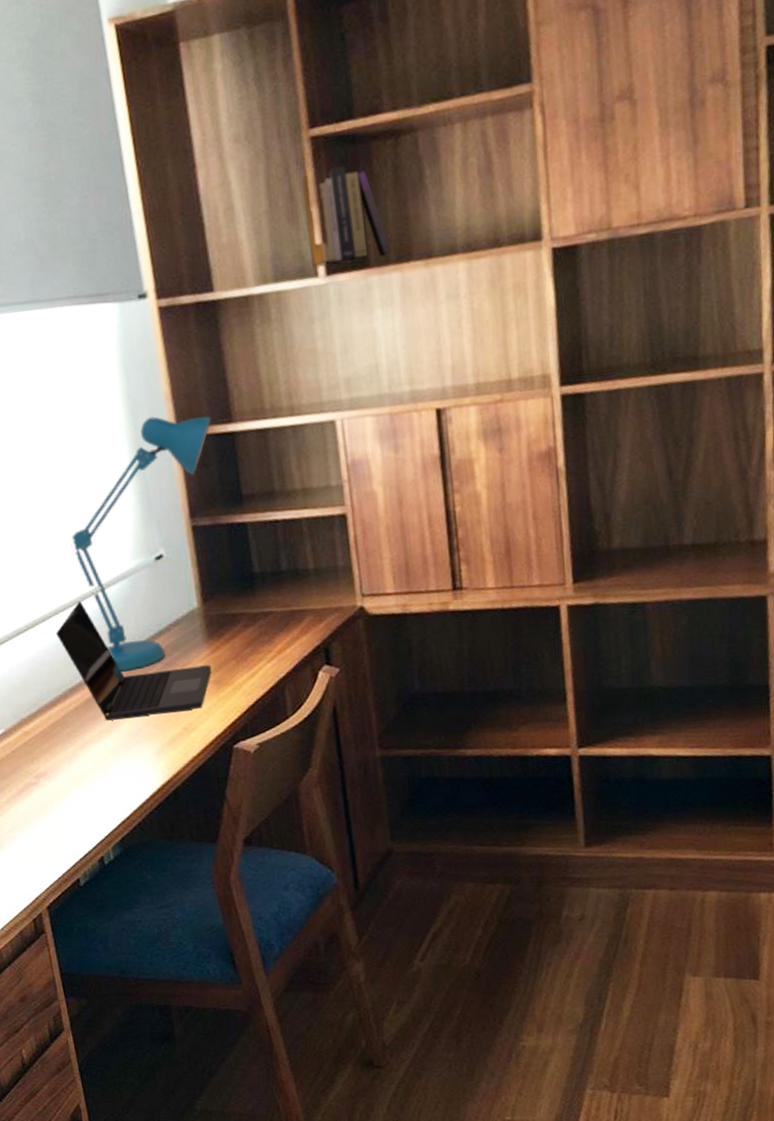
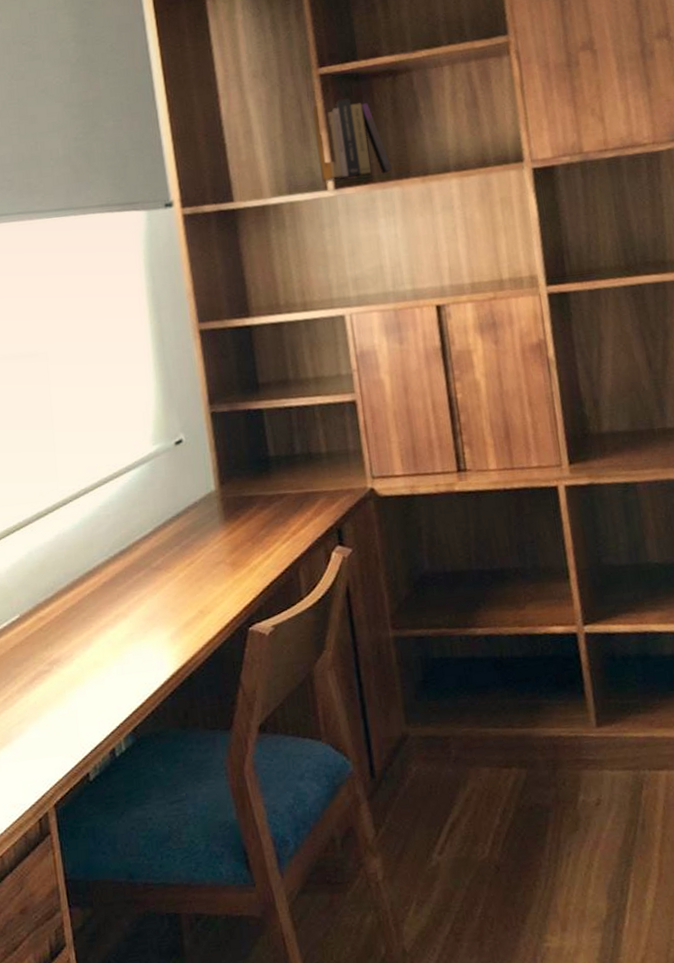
laptop: present [56,600,212,721] -> none [76,484,228,605]
desk lamp: present [71,415,211,672] -> none [94,310,230,555]

